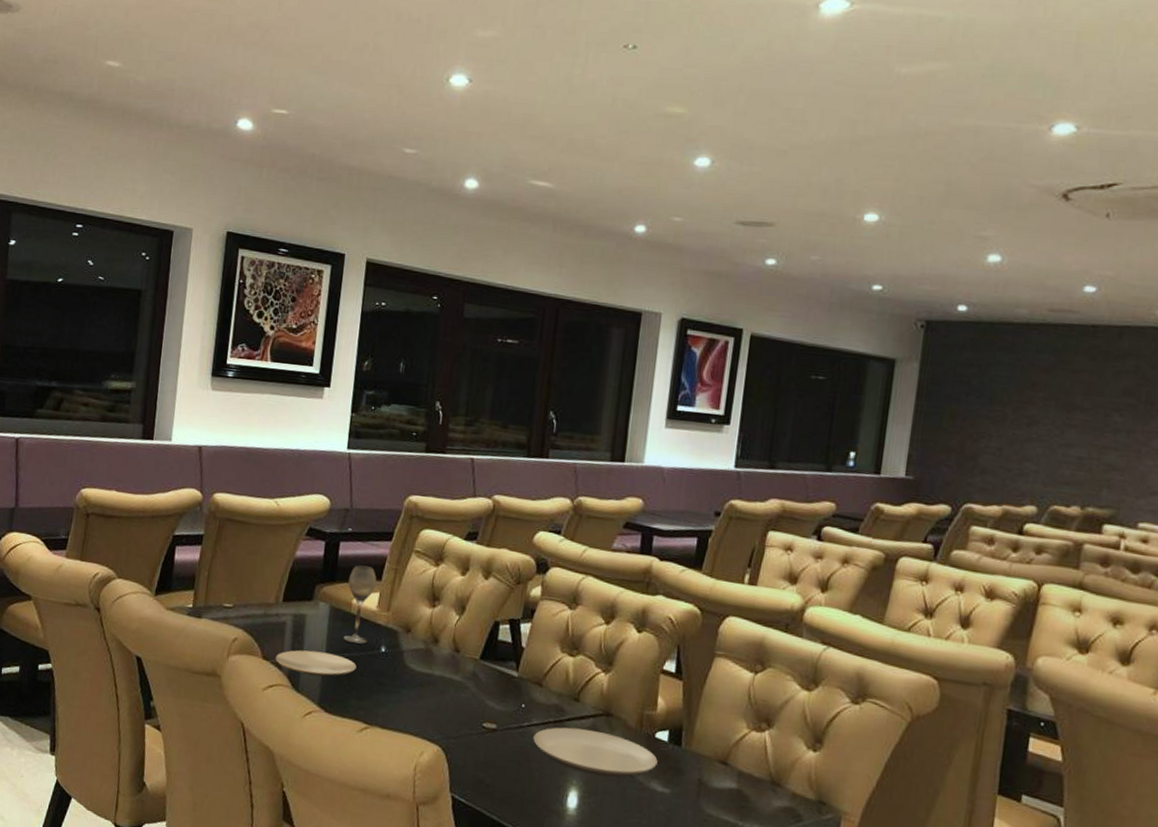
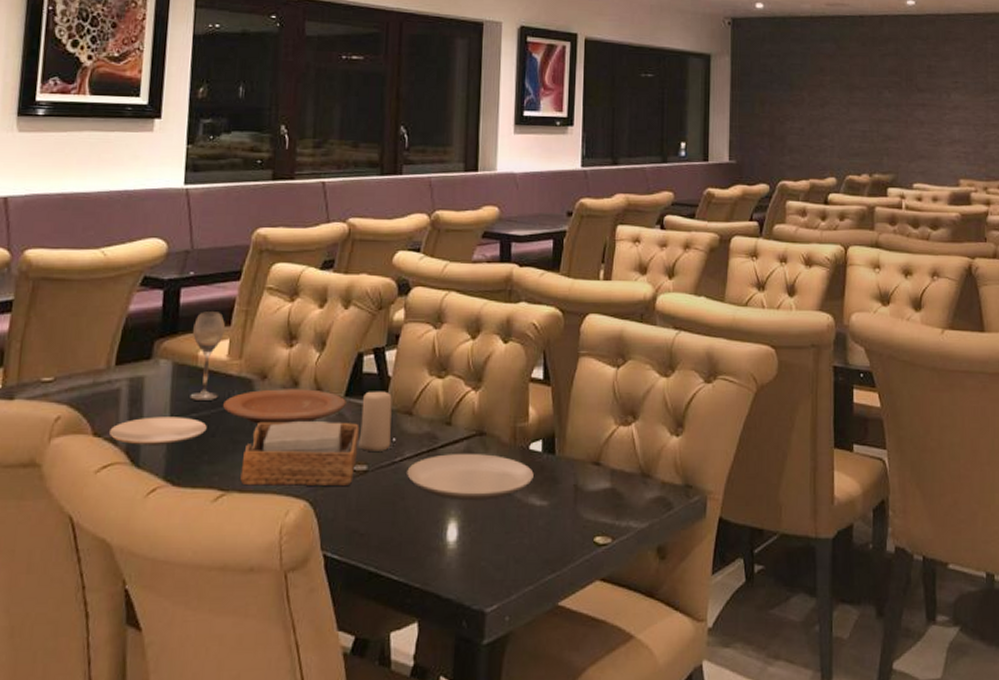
plate: none [371,641,481,678] -> present [223,389,346,424]
napkin holder: none [382,669,492,740] -> present [240,421,359,487]
candle: none [489,658,524,715] -> present [358,391,392,451]

